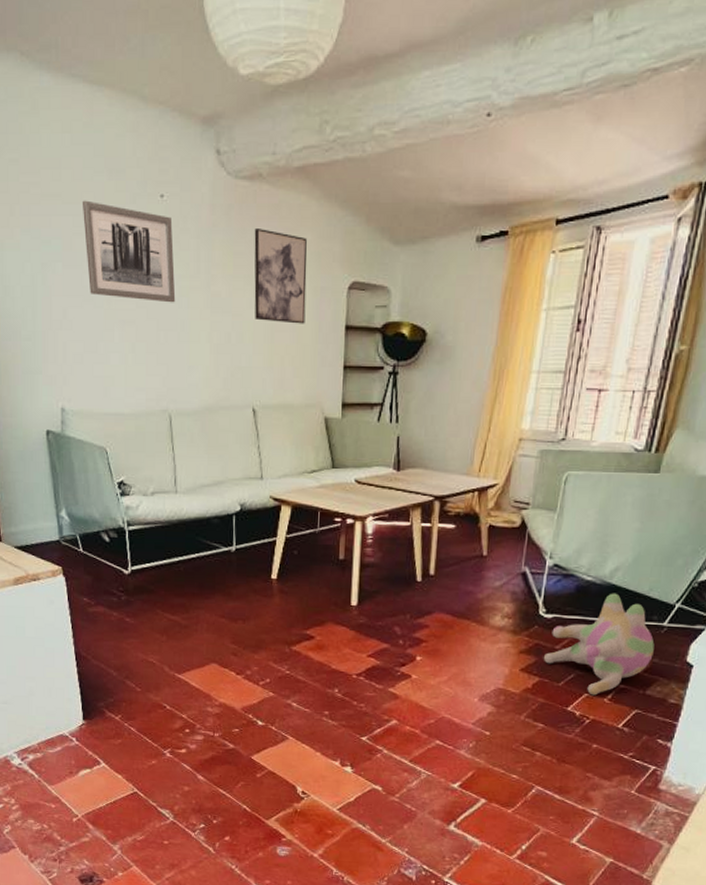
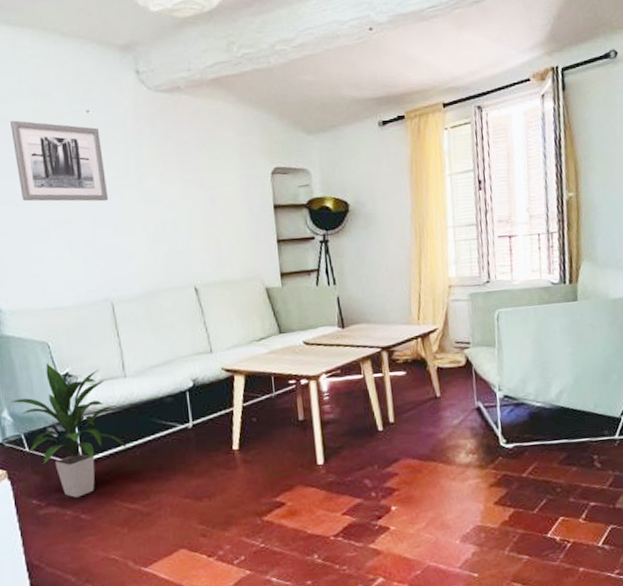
indoor plant: none [68,468,172,601] -> present [10,363,127,498]
wall art: present [254,229,307,324] -> none [178,131,236,209]
plush toy: present [543,593,655,696] -> none [513,414,614,518]

